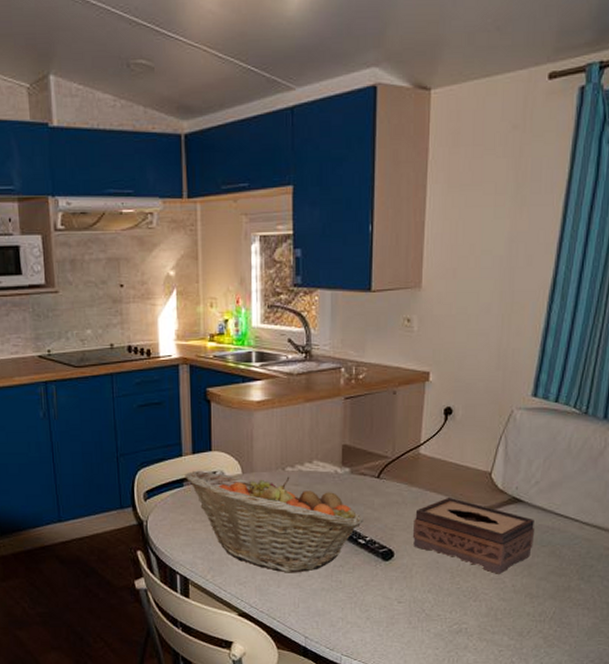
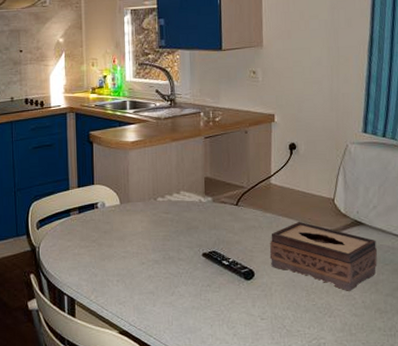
fruit basket: present [185,470,363,573] -> none [71,201,226,293]

